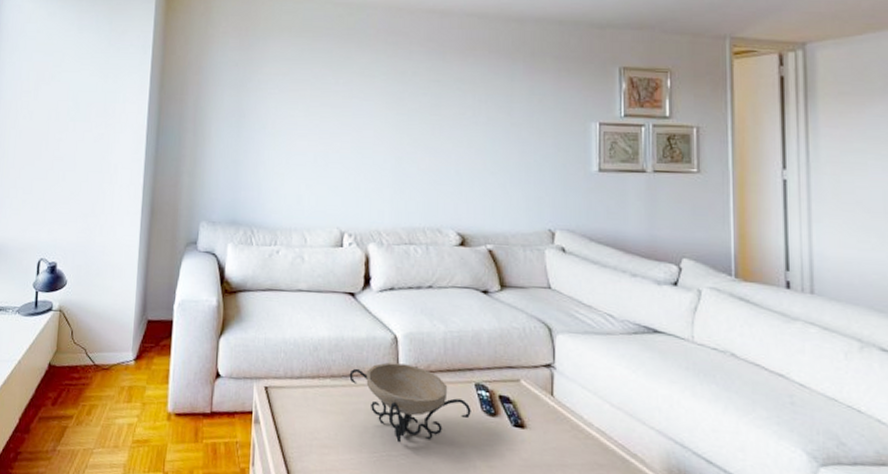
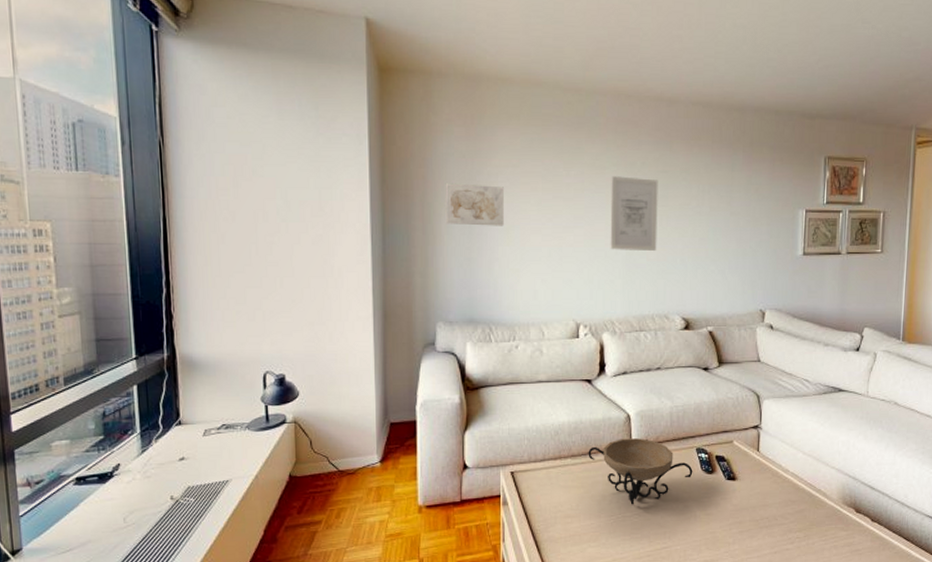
wall art: none [215,89,273,131] -> present [445,183,504,226]
wall art: none [378,85,430,160] -> present [610,176,658,251]

